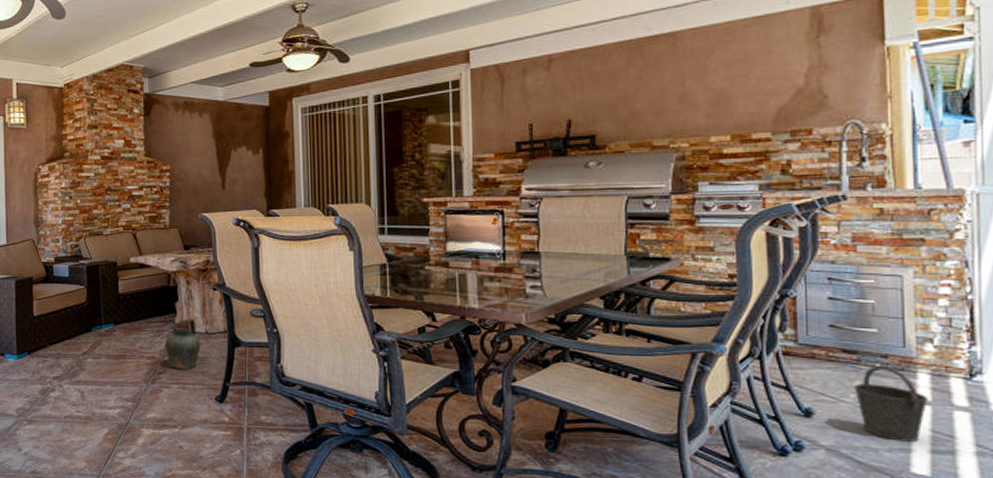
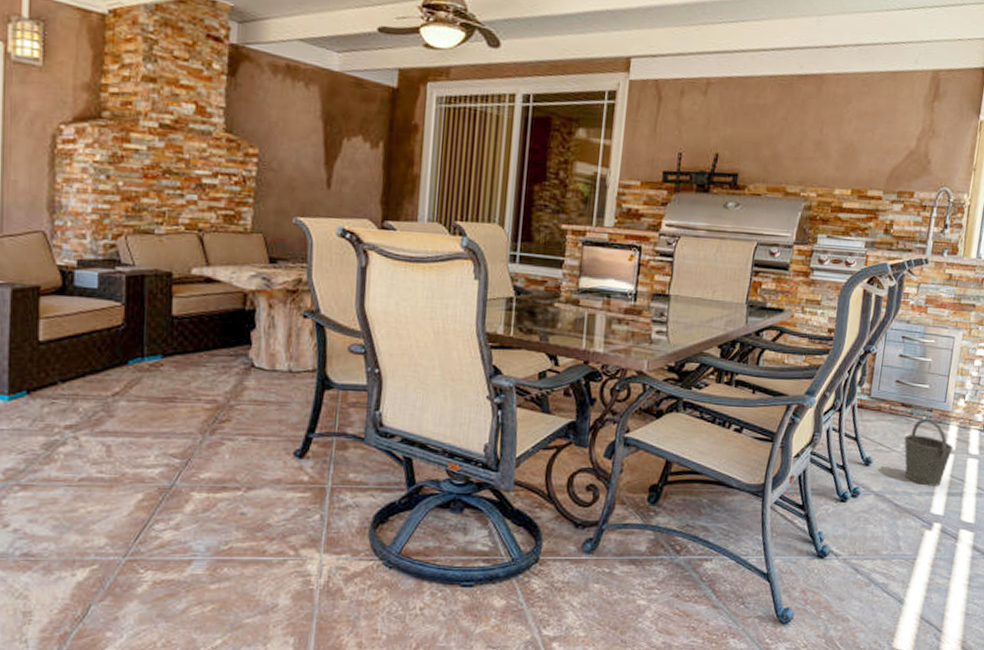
ceramic jug: present [165,318,200,370] -> none [233,352,280,418]

